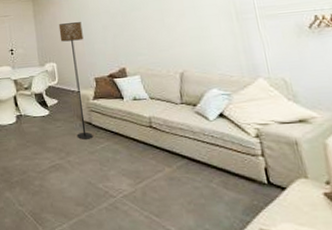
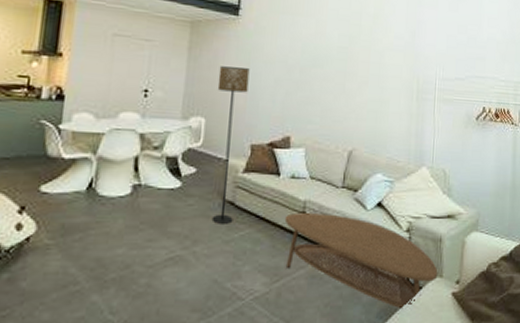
coffee table: none [135,126,302,208] -> present [284,213,438,309]

